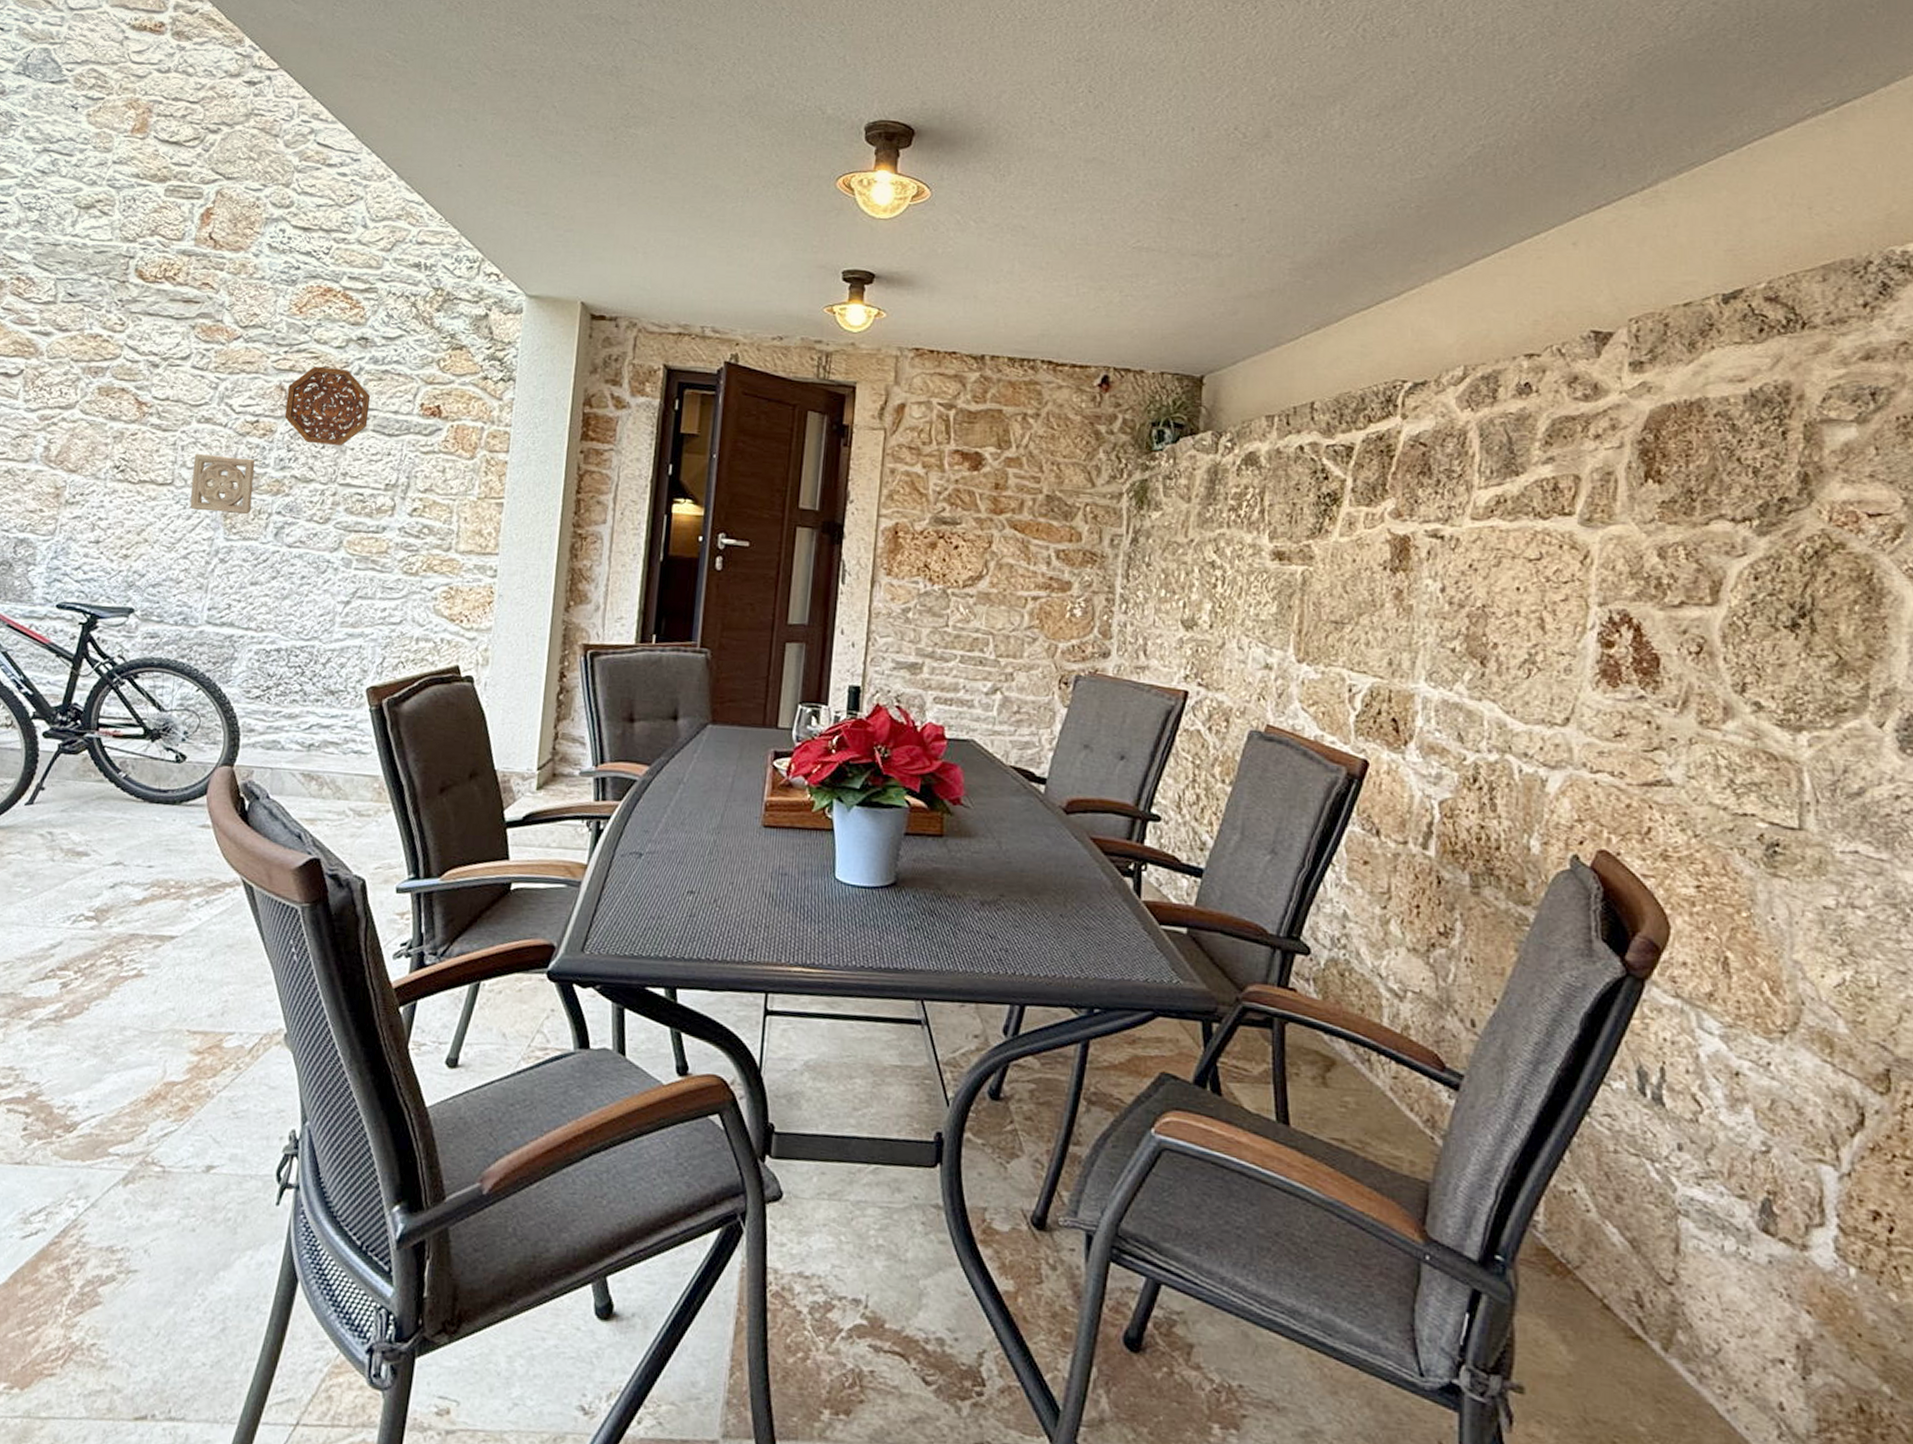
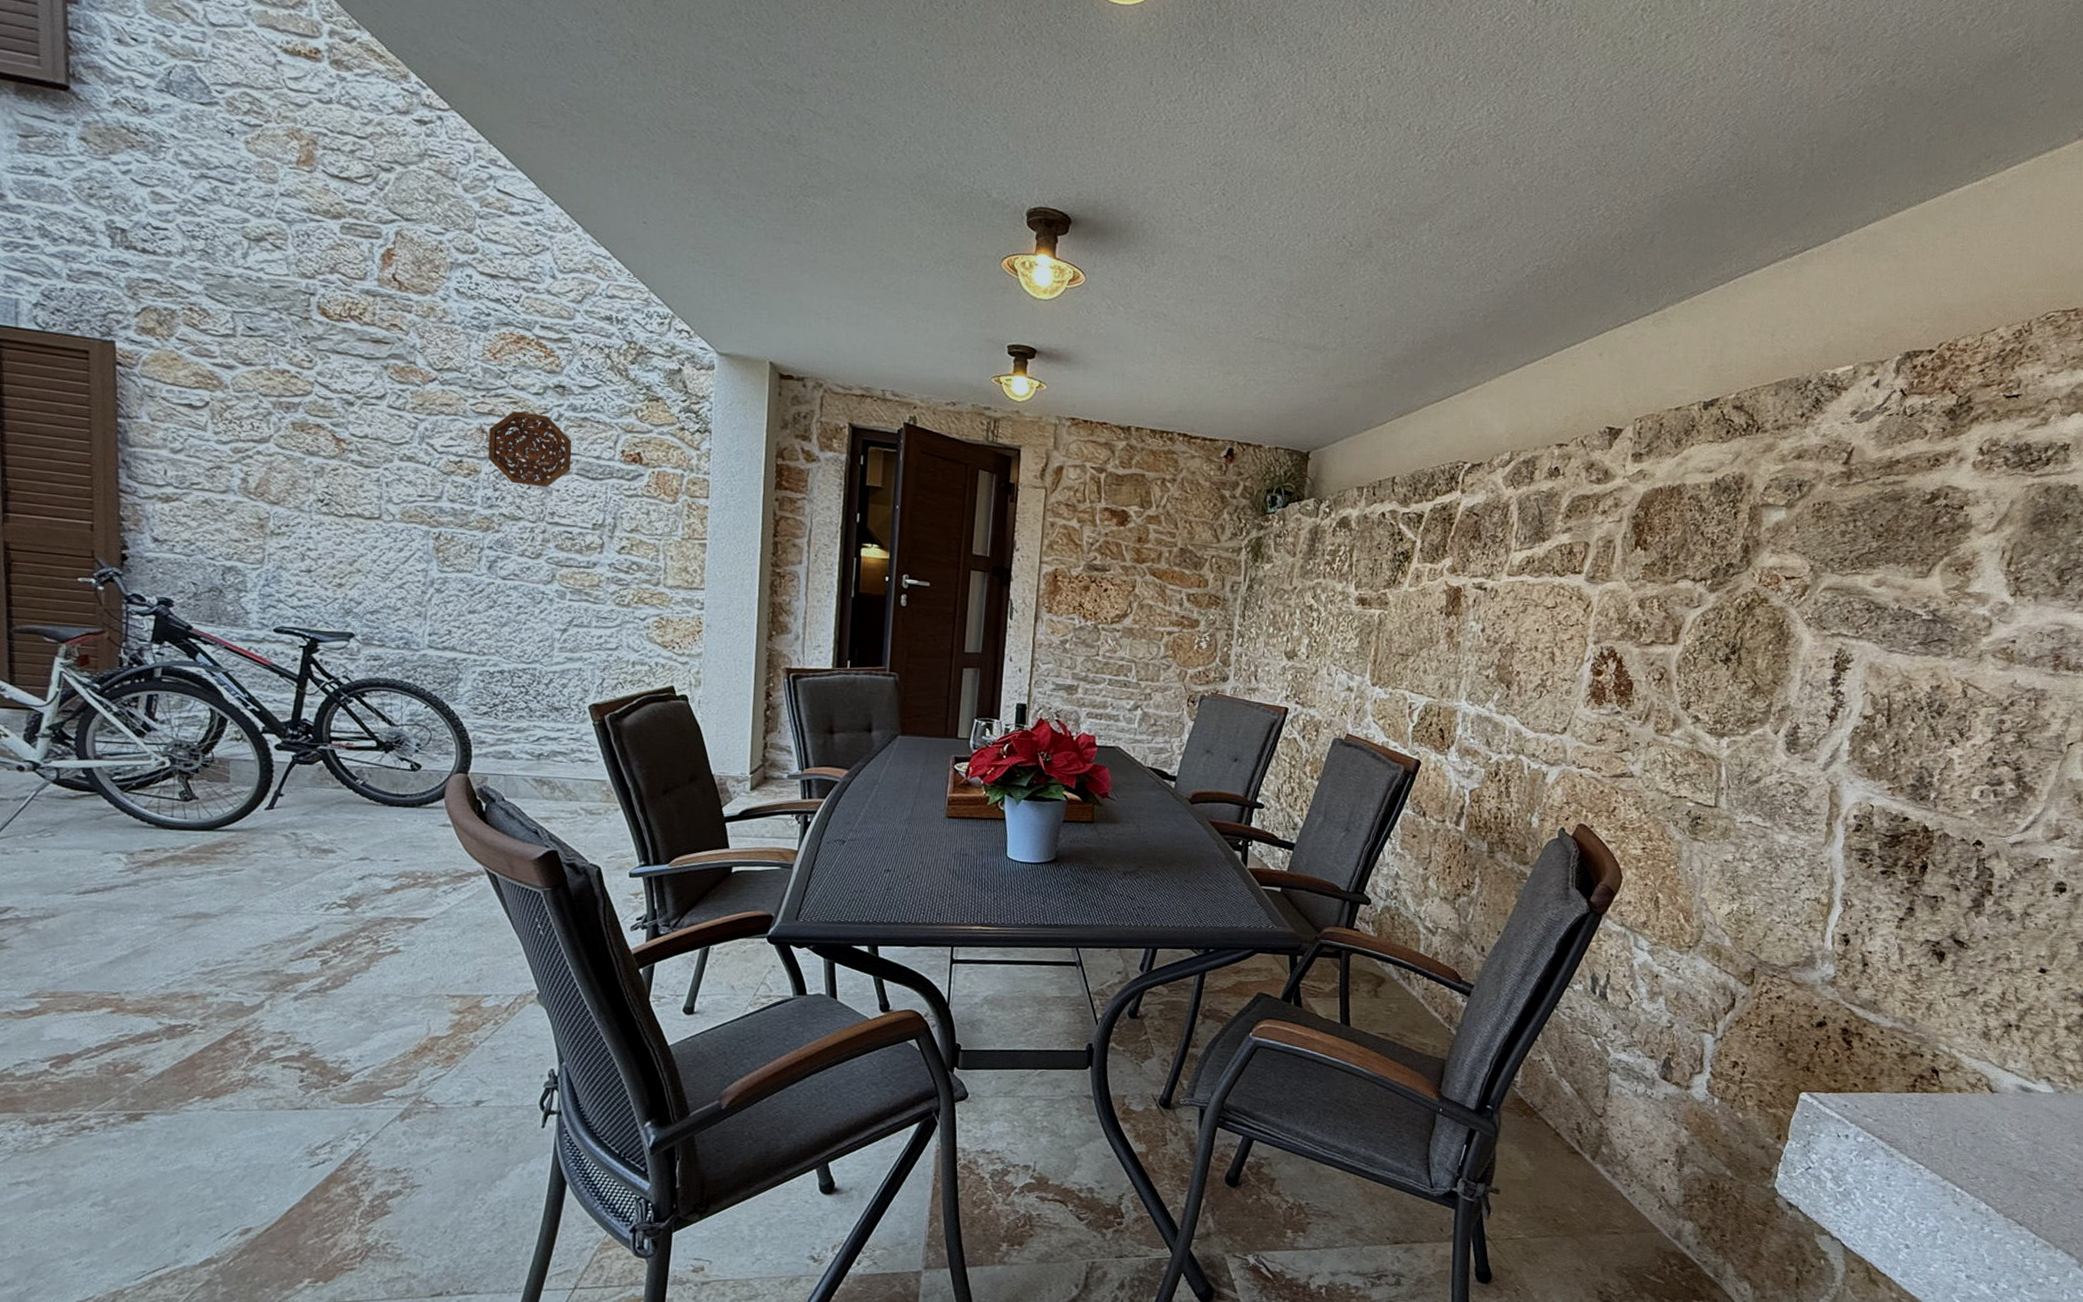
wall ornament: present [190,453,255,515] -> none [399,489,463,549]

